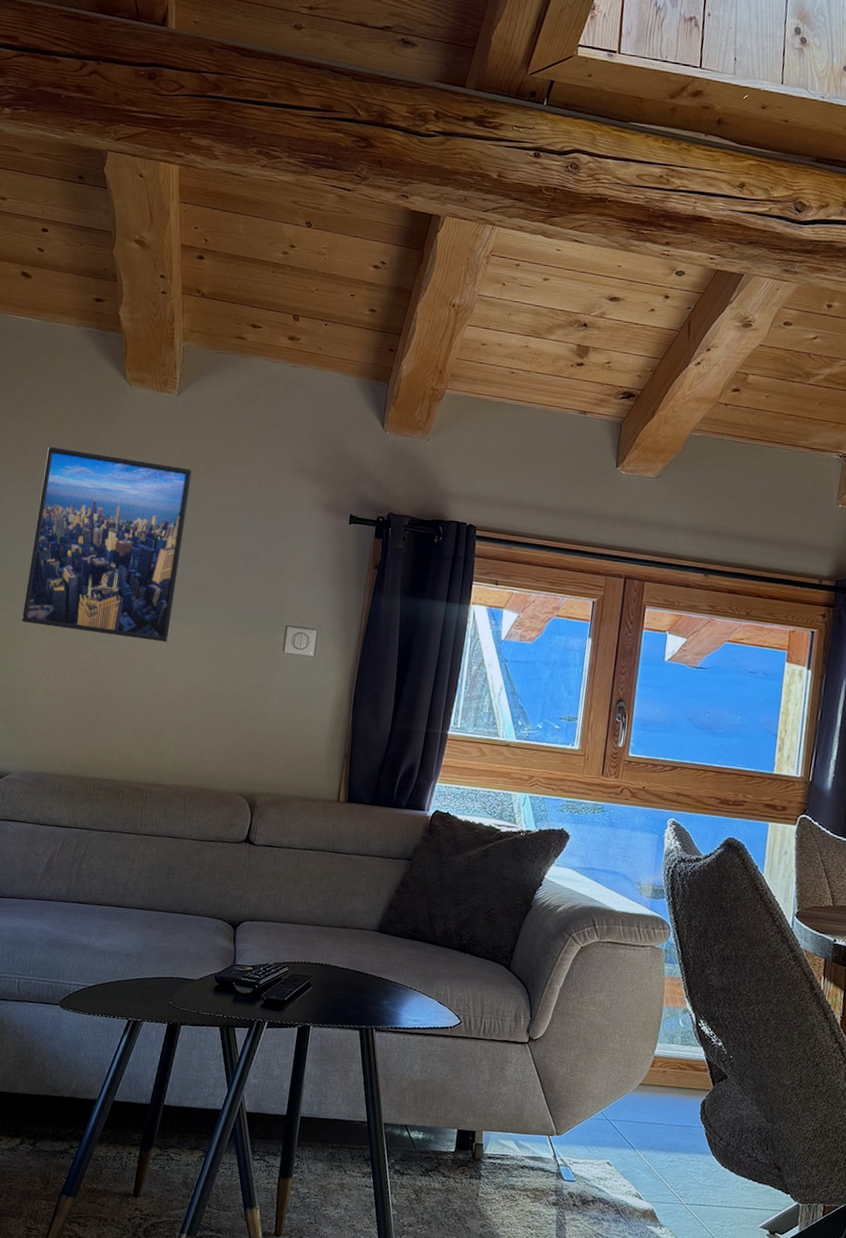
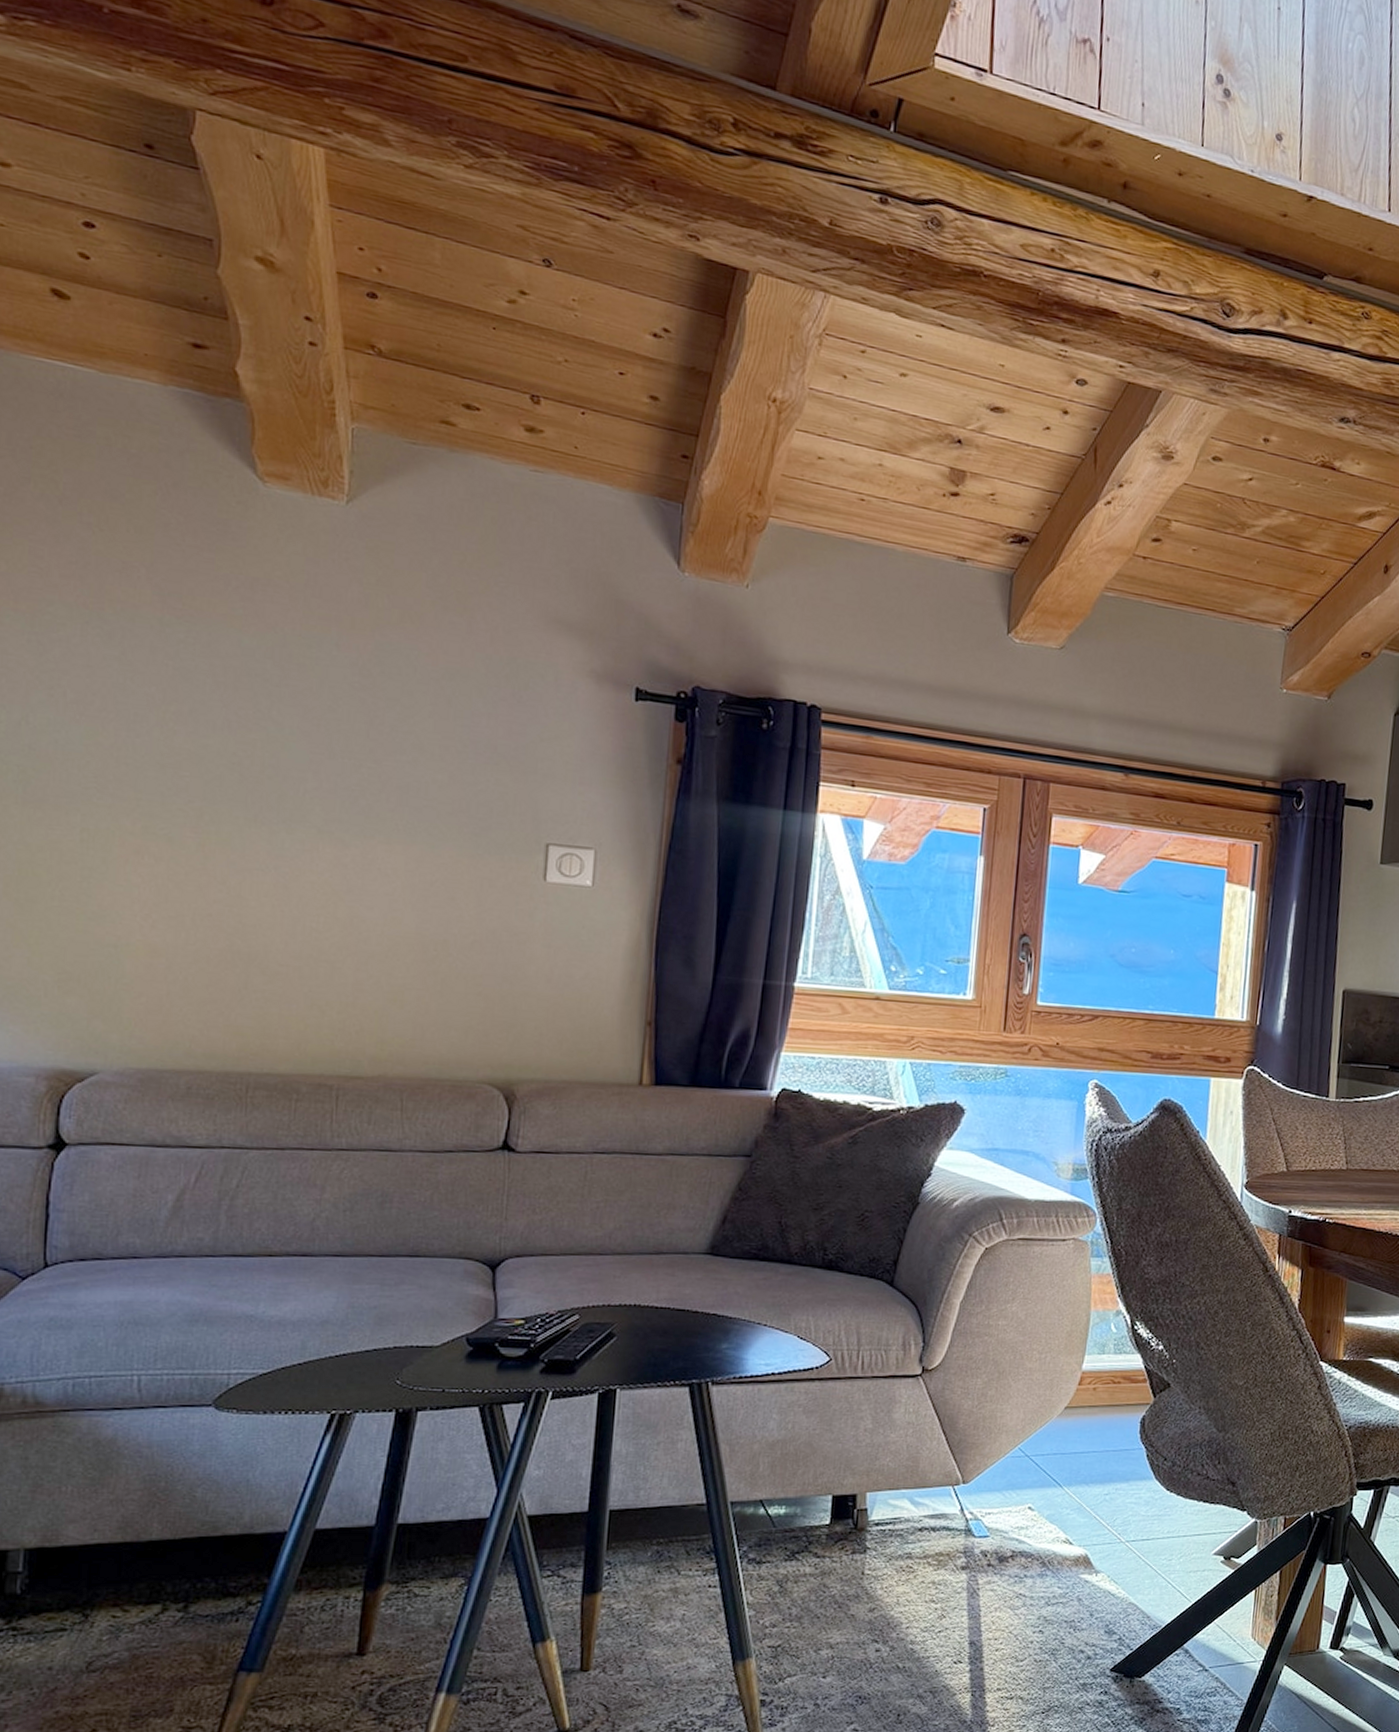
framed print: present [22,446,192,642] -> none [98,570,380,870]

